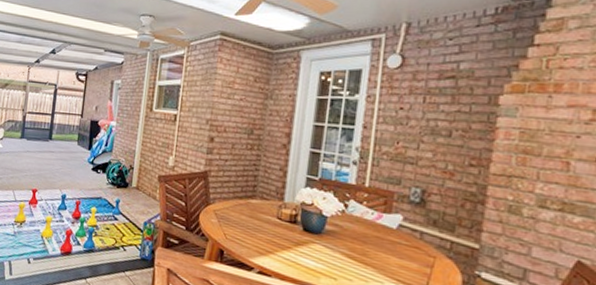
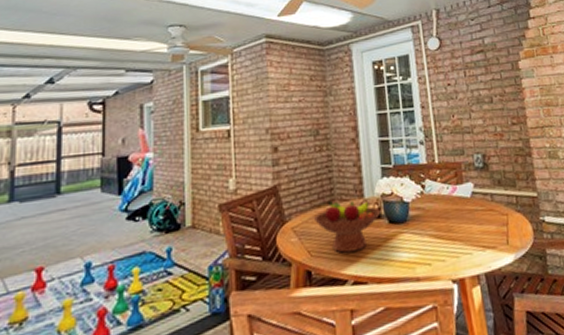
fruit bowl: none [233,195,297,247] -> present [313,200,381,253]

